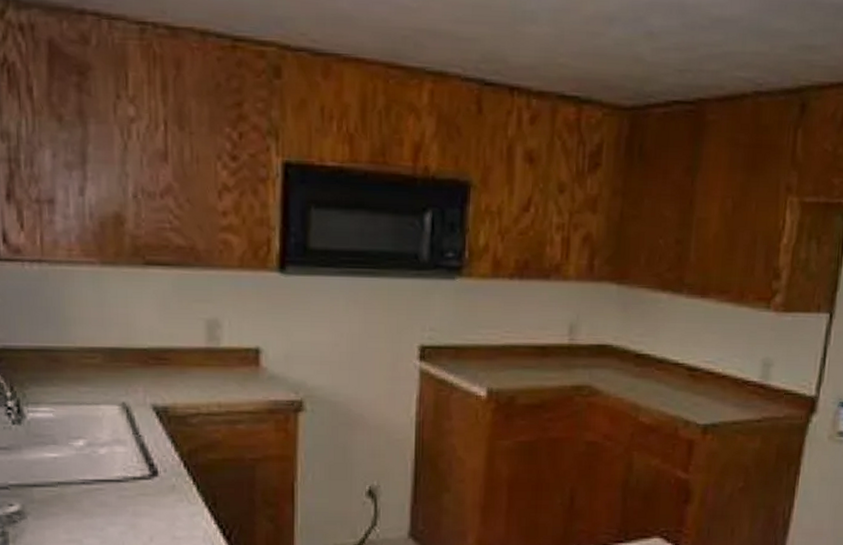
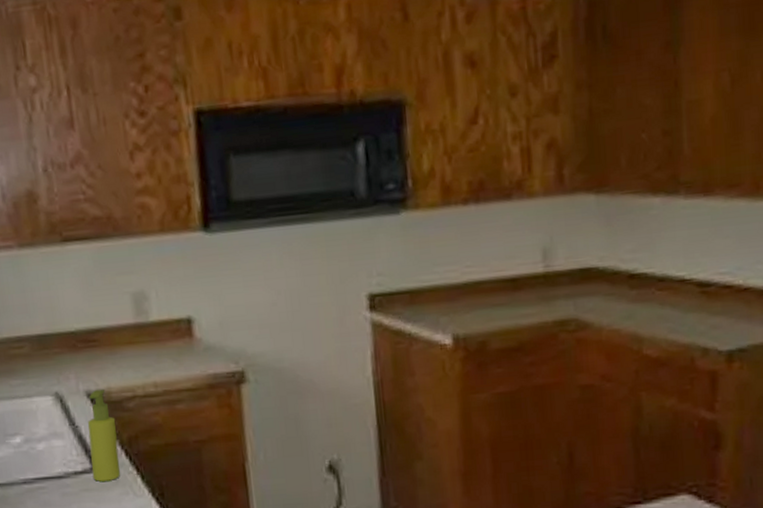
soap dispenser: none [150,403,178,488] -> present [87,388,120,482]

